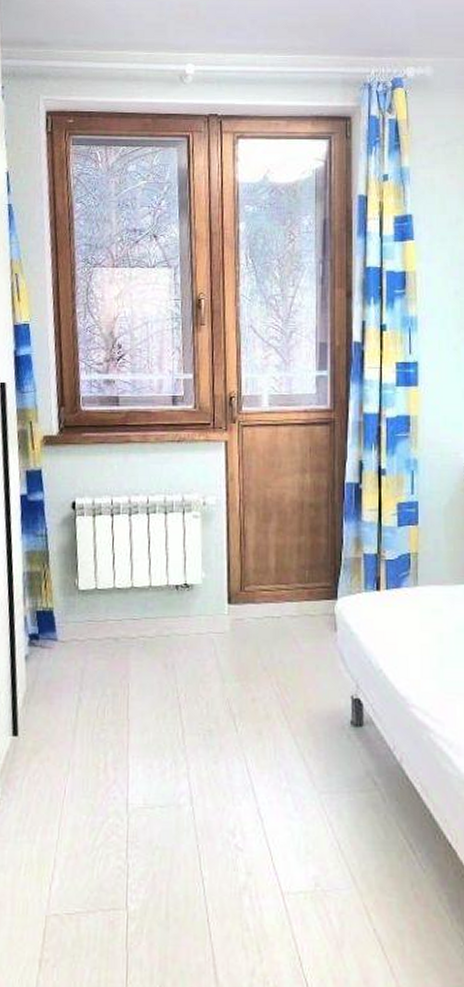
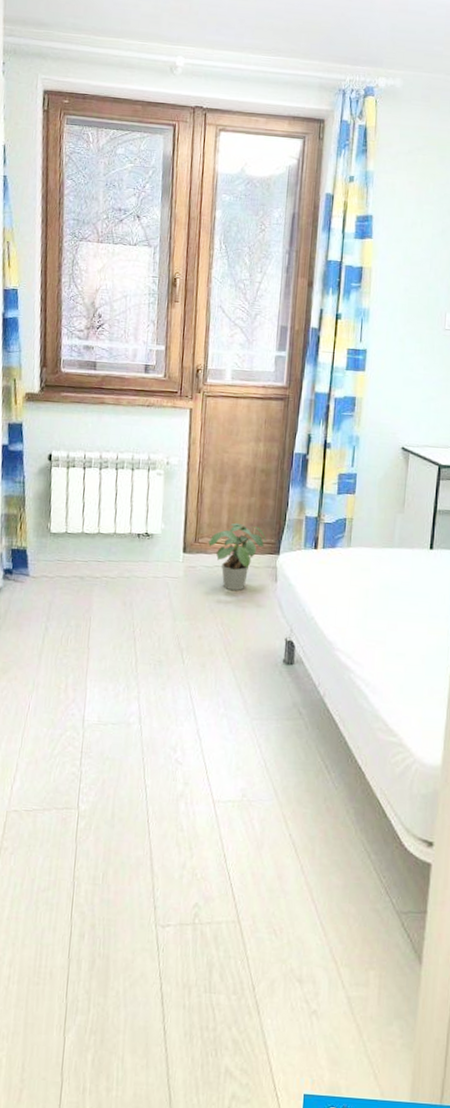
potted plant: none [256,566,322,645] -> present [208,522,267,591]

